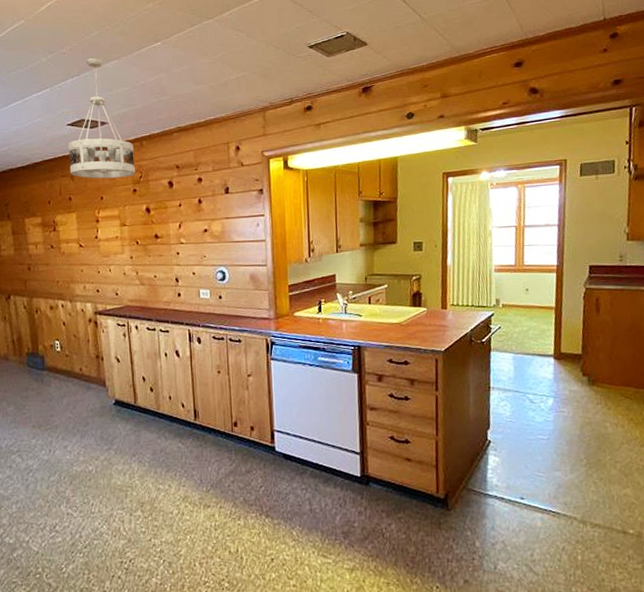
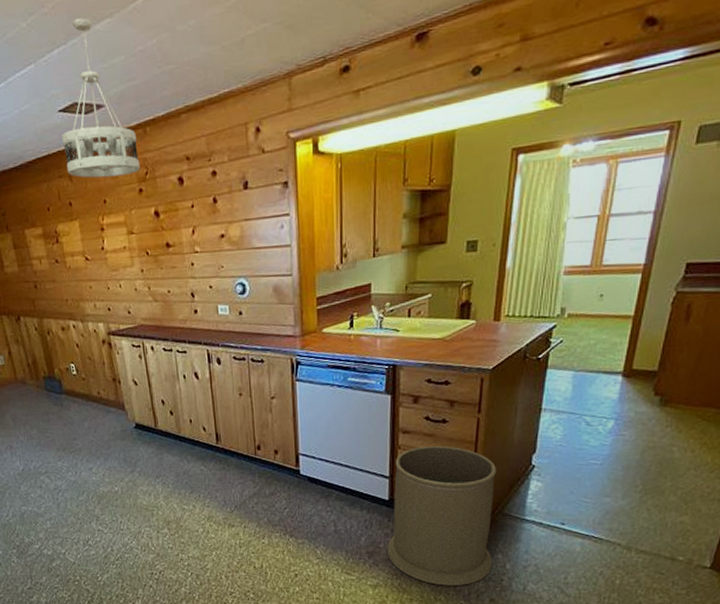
trash can: none [361,421,463,567] -> present [387,445,496,586]

